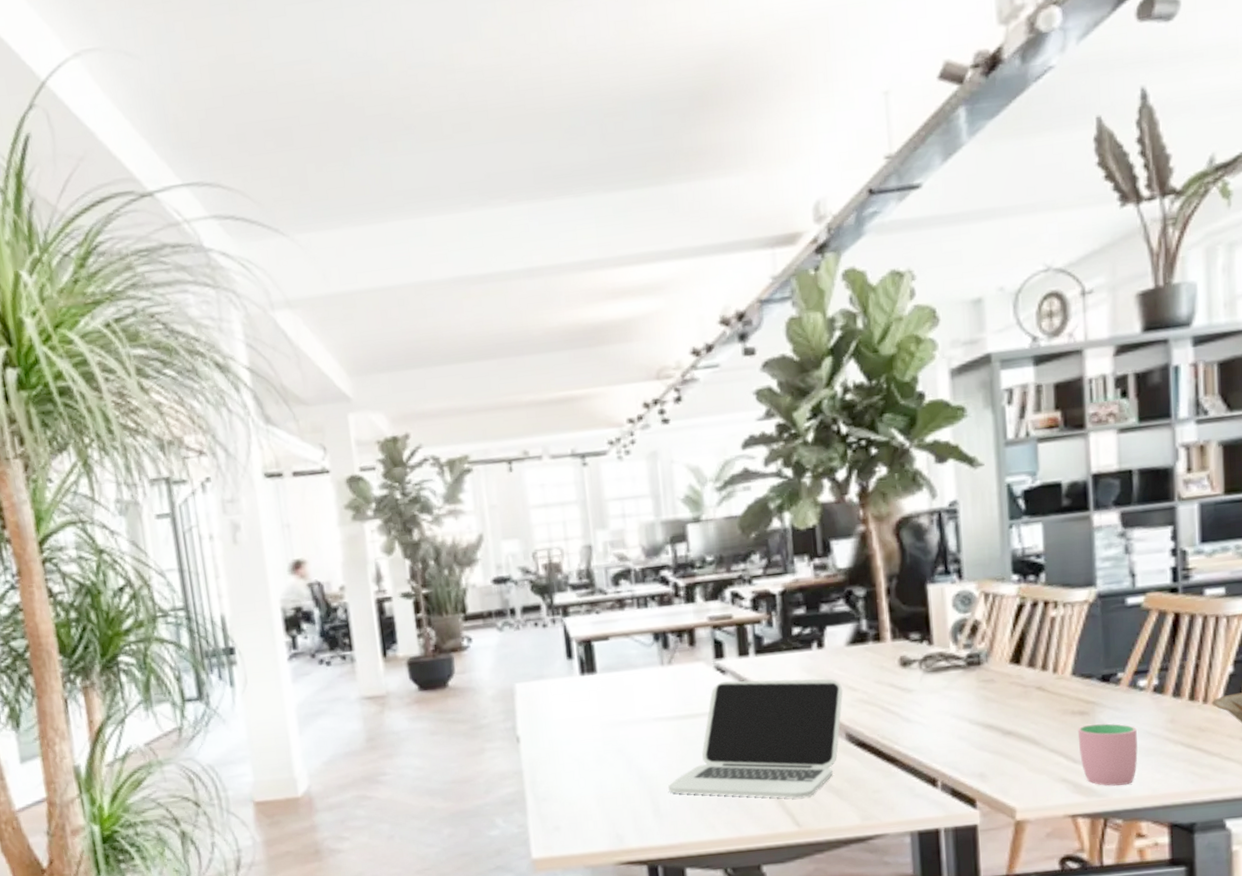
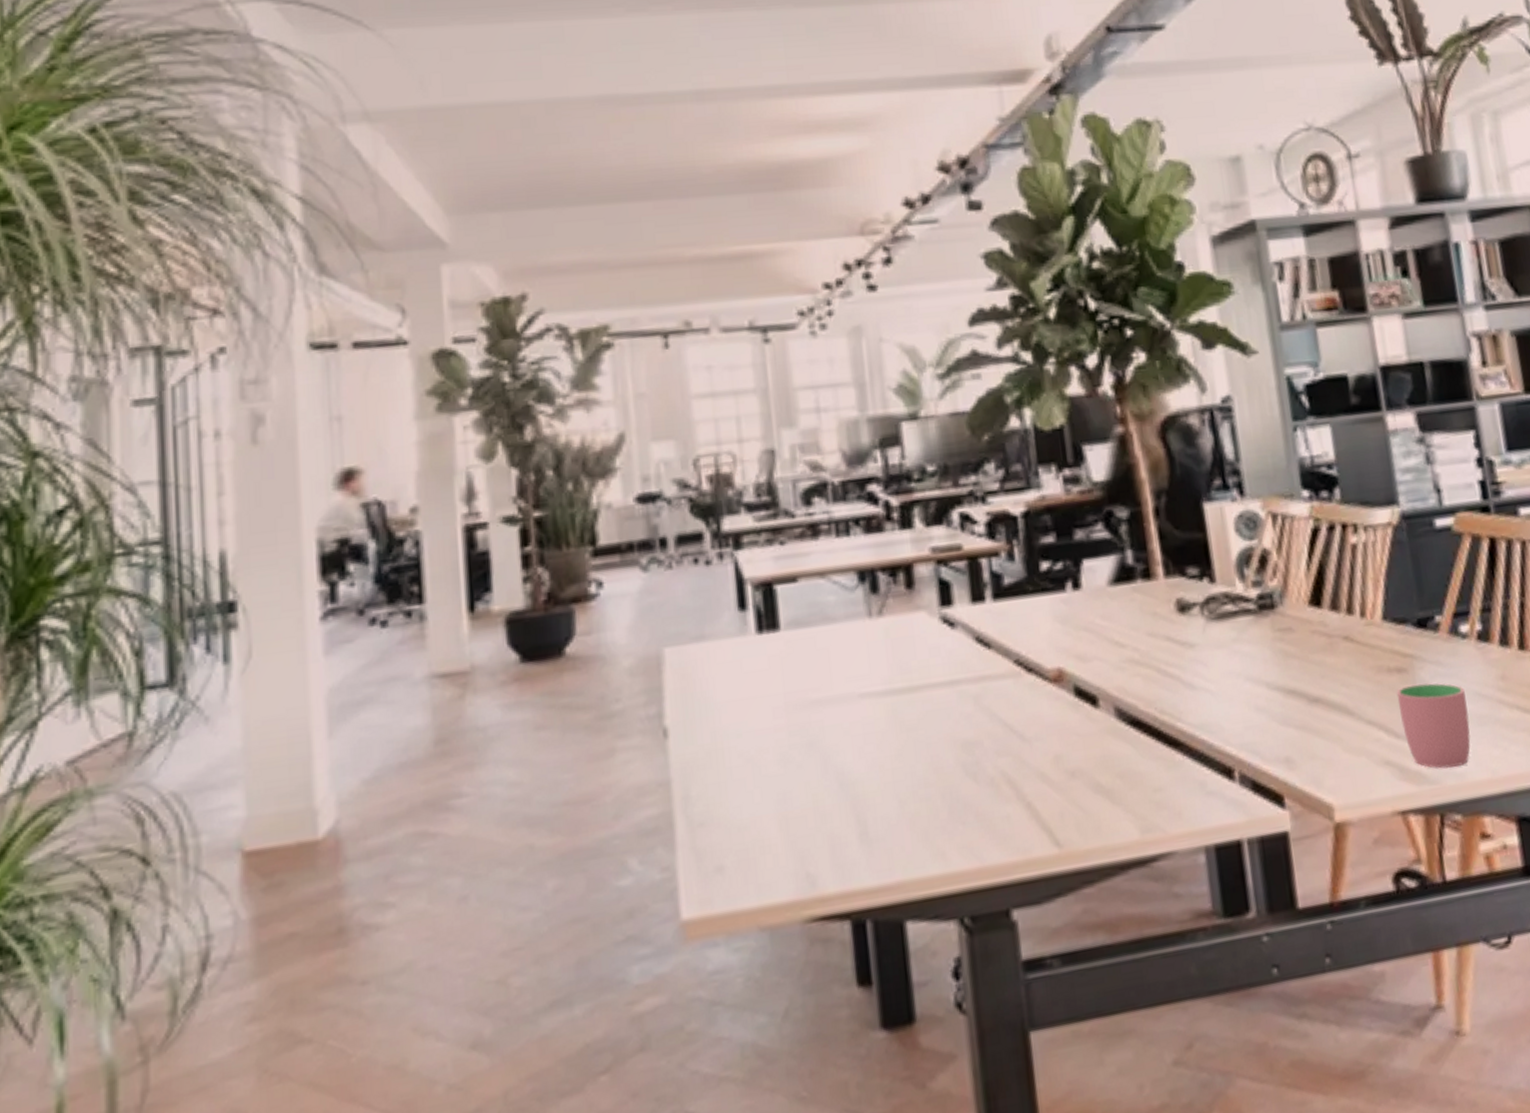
laptop: present [668,678,843,799] -> none [879,631,1108,806]

